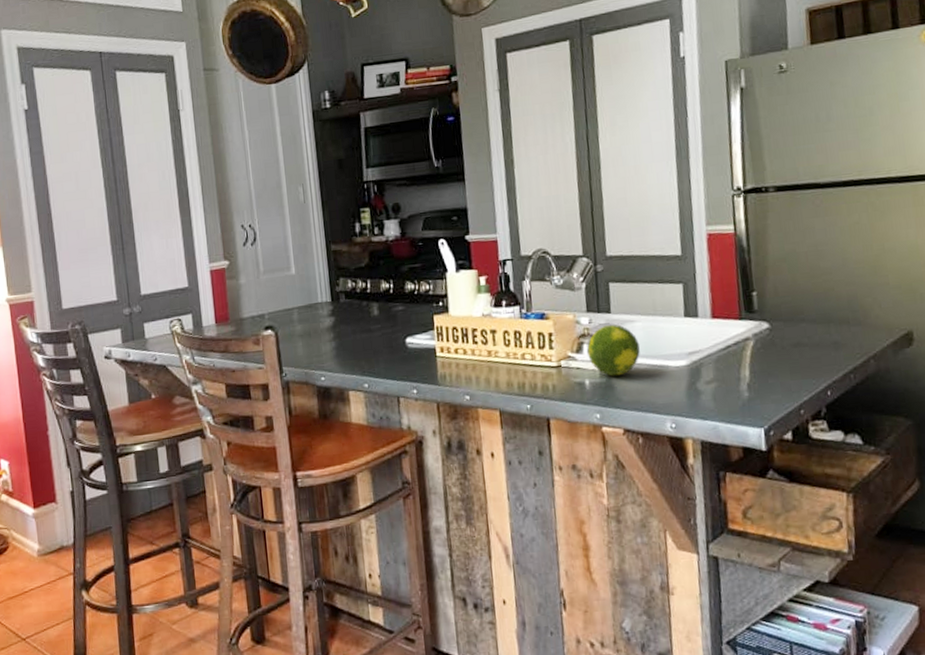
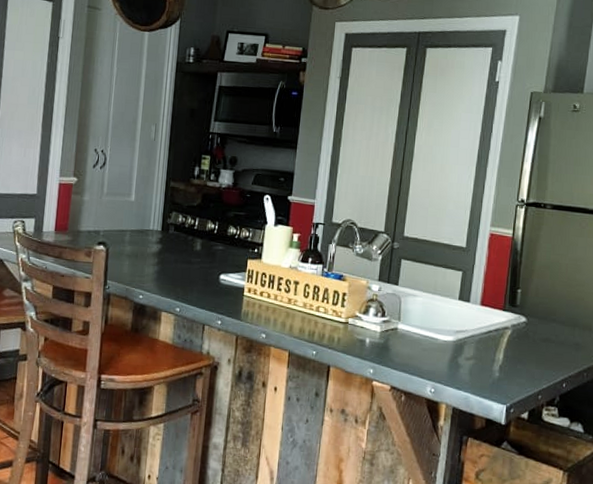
fruit: present [587,324,640,376] -> none [372,295,417,340]

